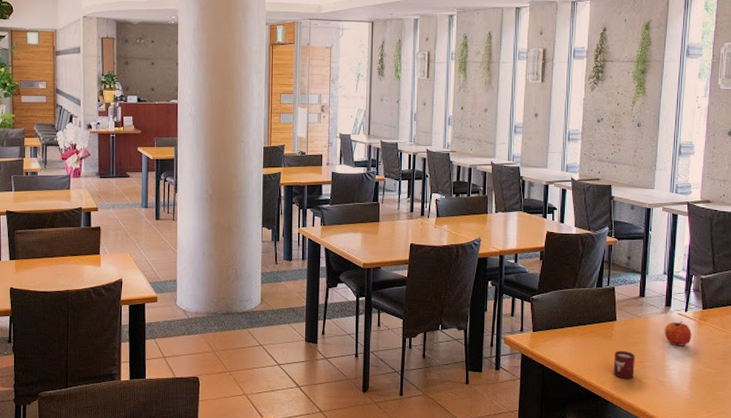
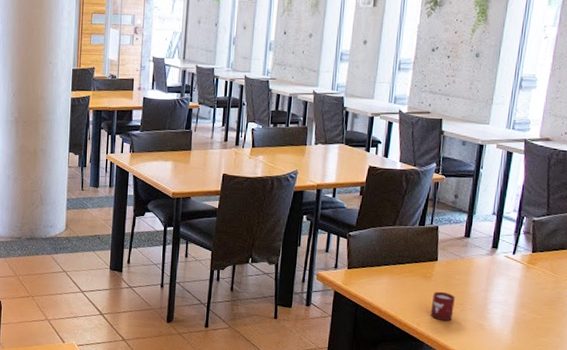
fruit: present [664,321,692,346] -> none [488,264,518,290]

